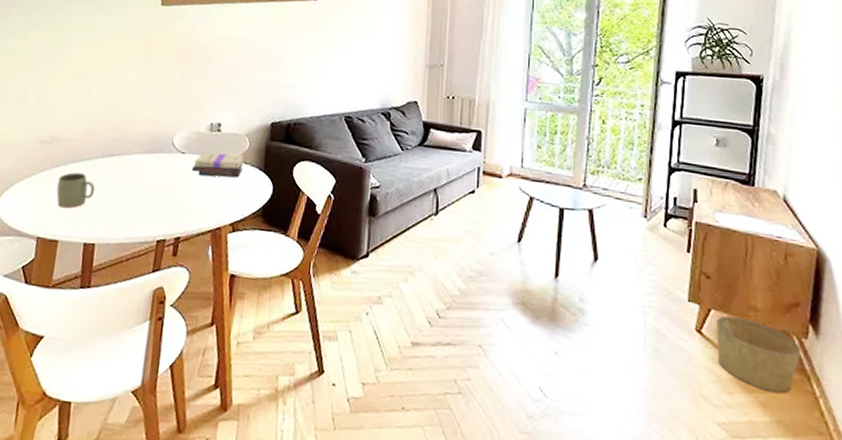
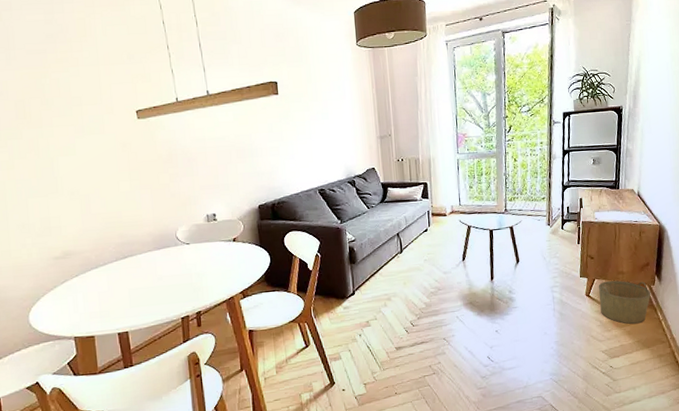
mug: present [56,172,95,208] -> none [80,277,117,309]
books: present [191,153,244,178] -> none [198,236,242,260]

